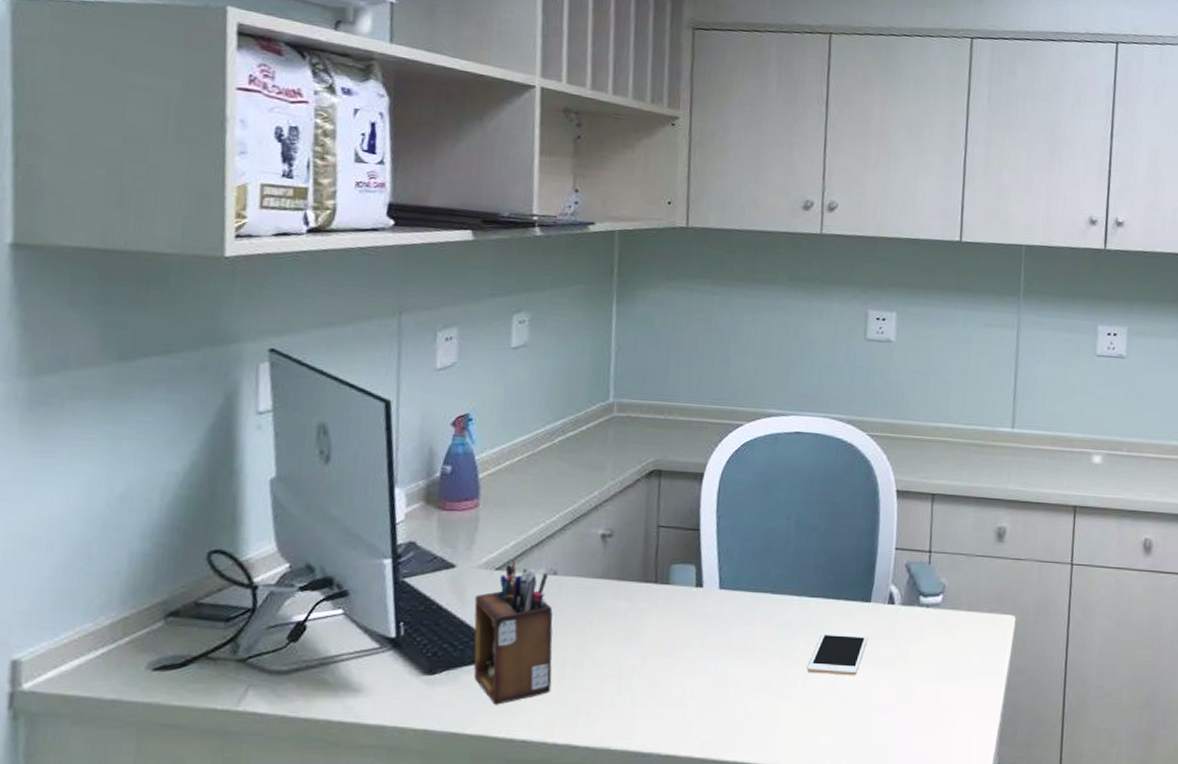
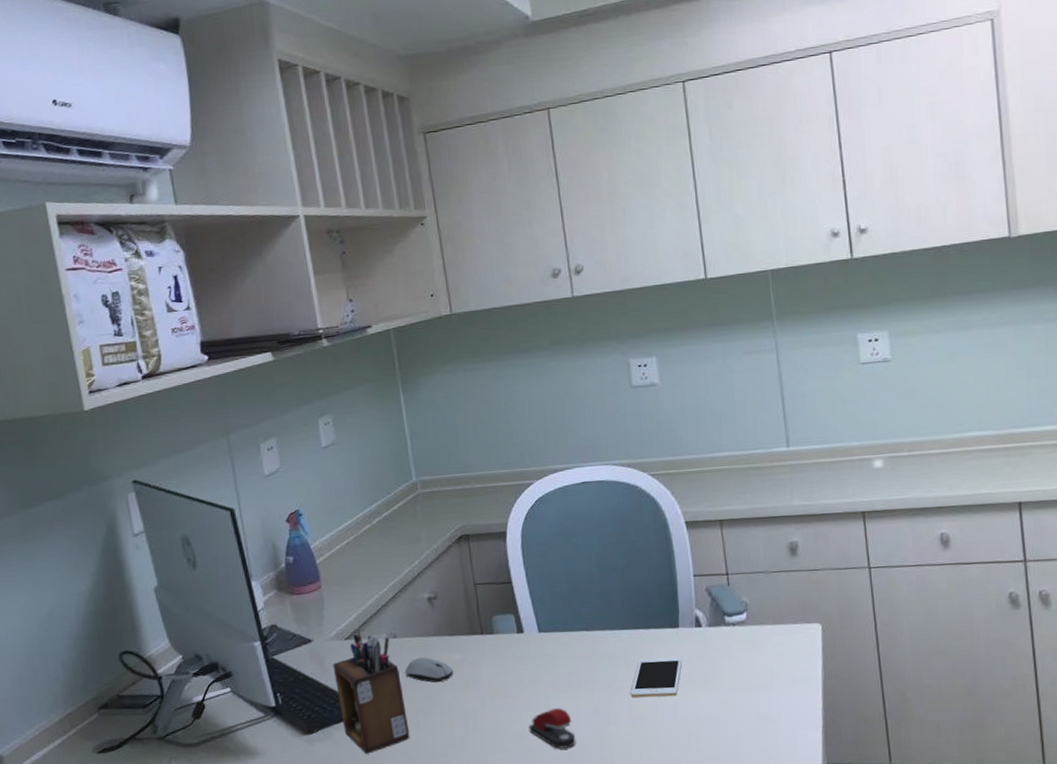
computer mouse: none [559,600,616,631] -> present [405,657,454,683]
stapler: none [689,675,740,721] -> present [528,708,576,749]

